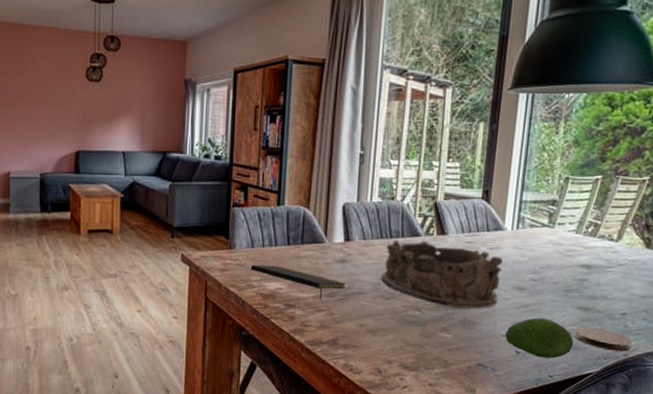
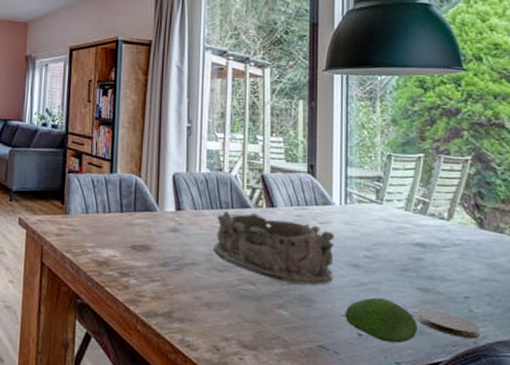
notepad: present [250,264,346,301] -> none [85,230,178,270]

